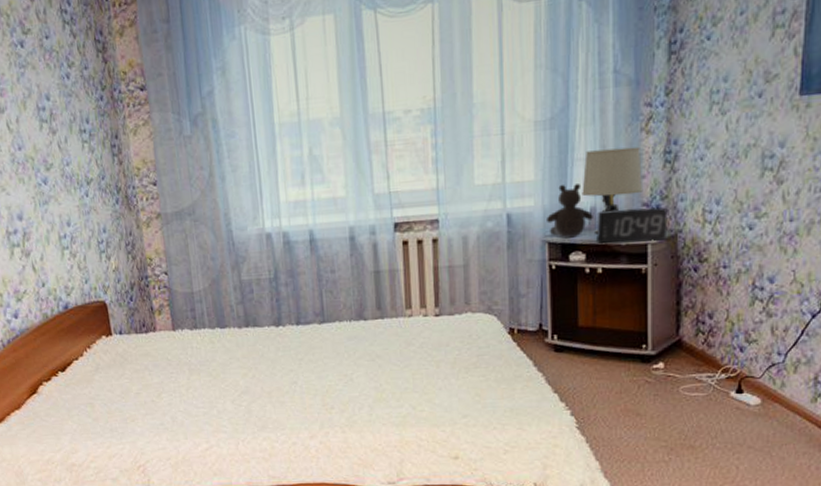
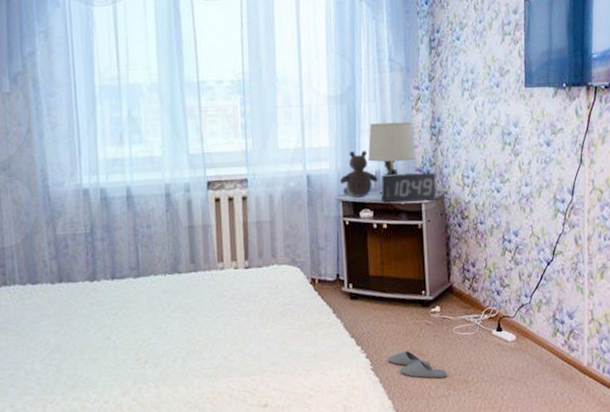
slippers: none [596,410,668,442] -> present [388,351,446,379]

